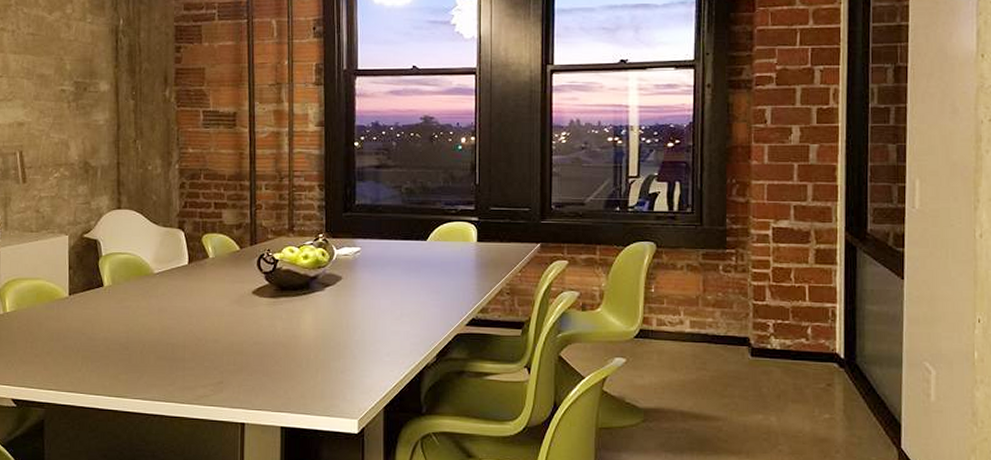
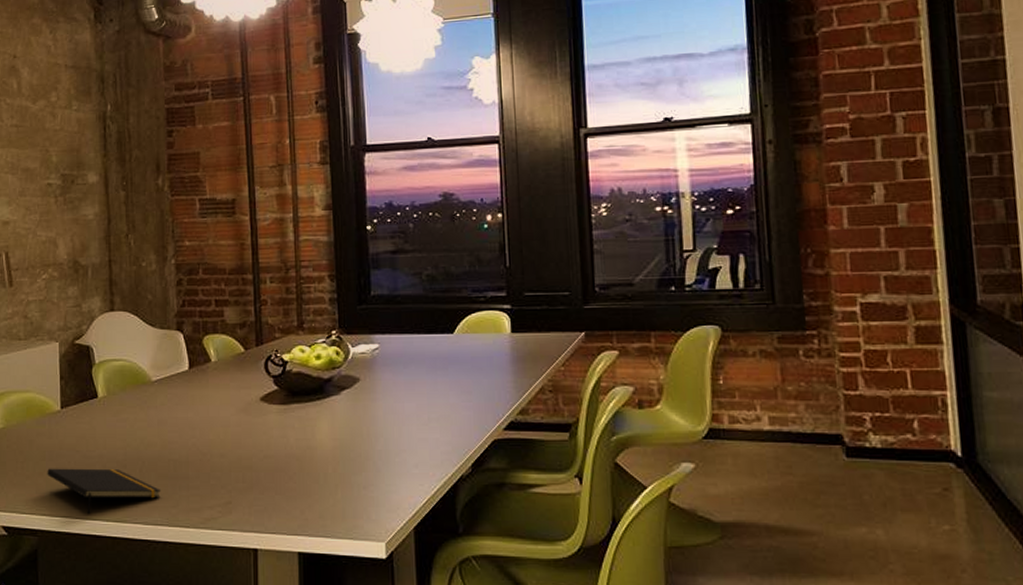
notepad: none [54,348,159,391] -> present [47,468,161,515]

